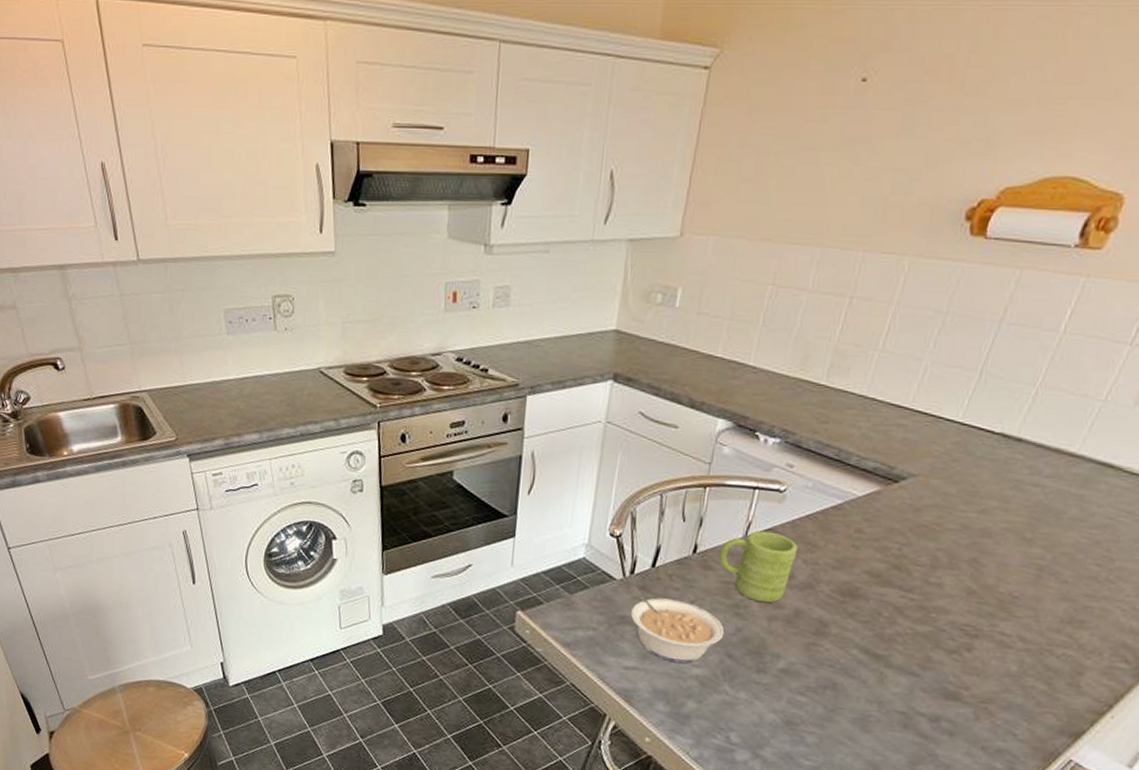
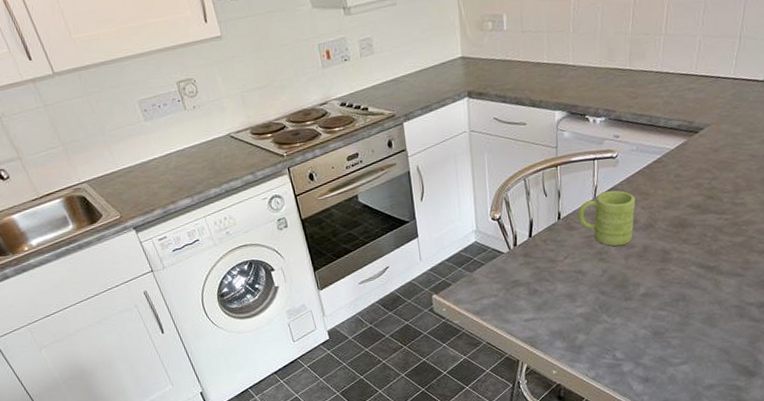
legume: present [630,586,725,663] -> none [516,255,595,308]

